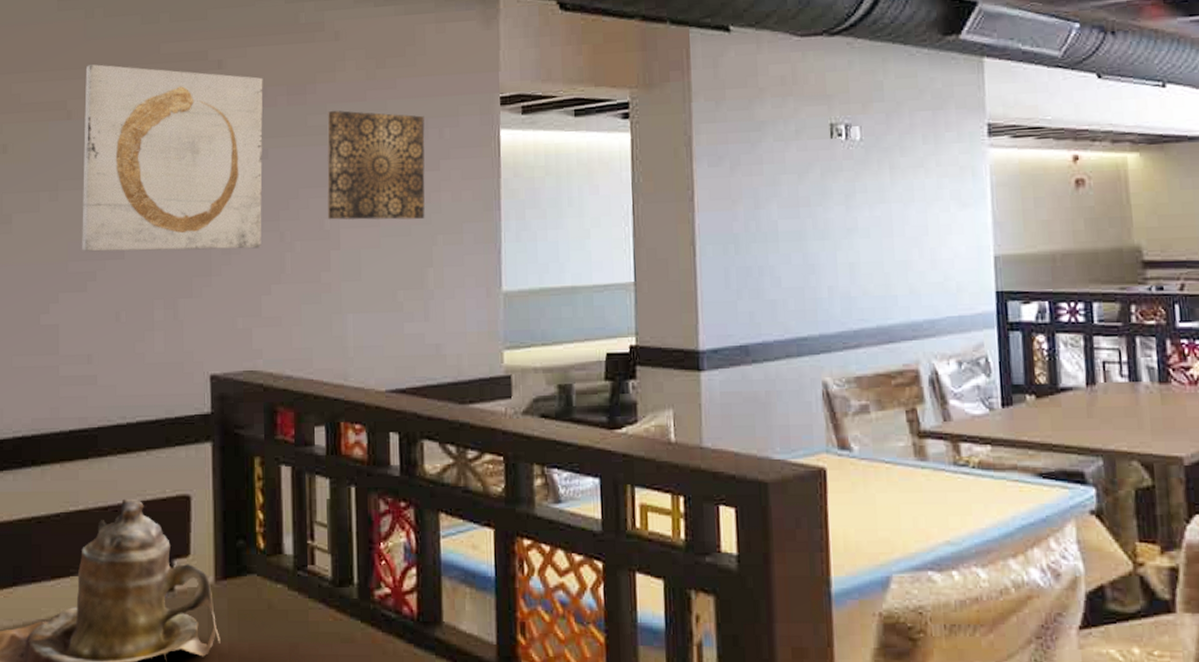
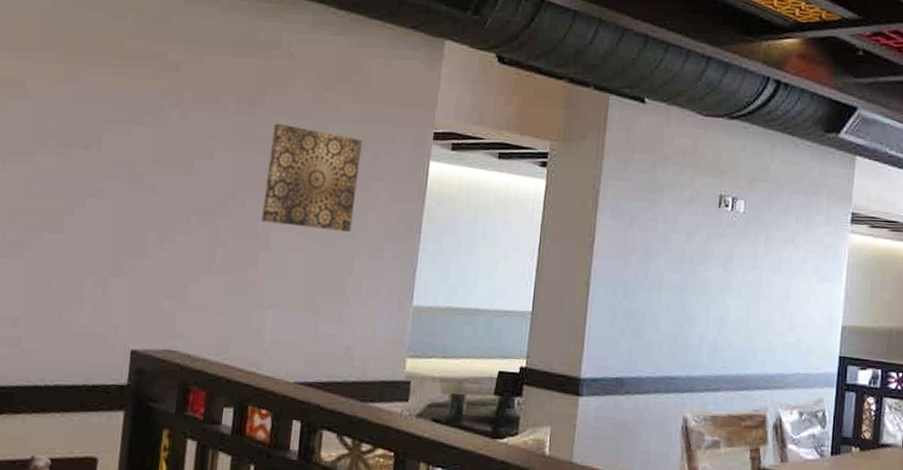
wall art: present [82,64,263,252] -> none [22,50,217,240]

